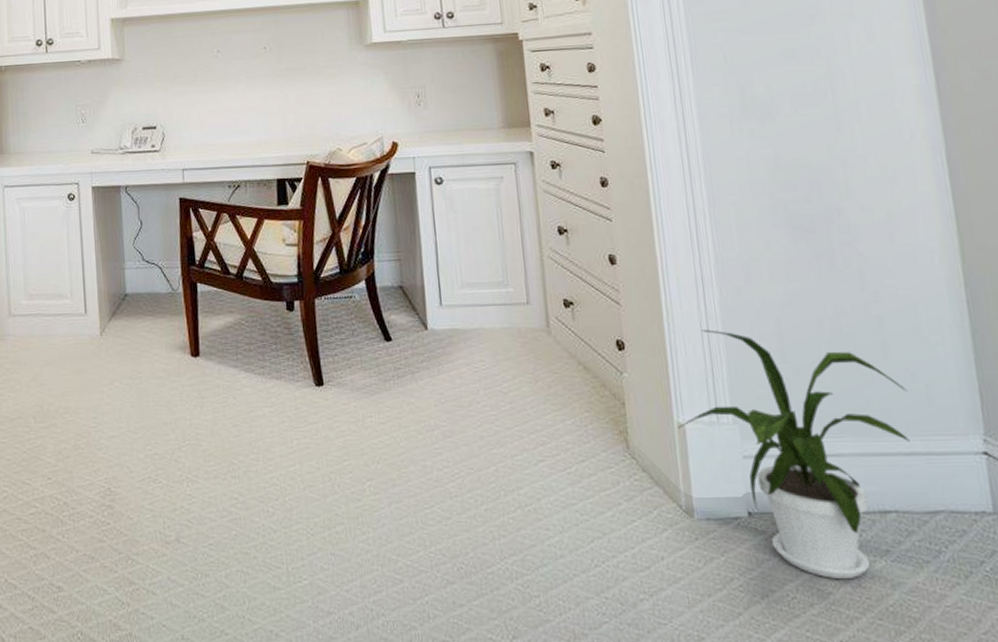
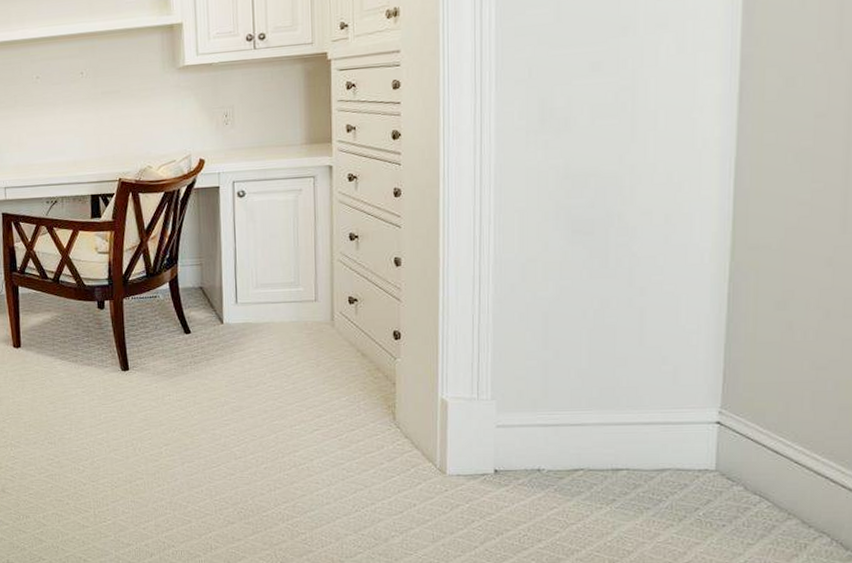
house plant: present [678,330,910,580] -> none [441,321,657,522]

